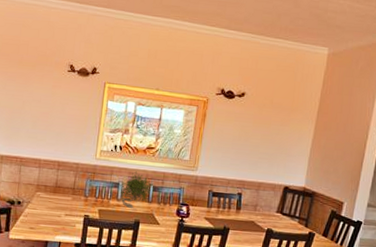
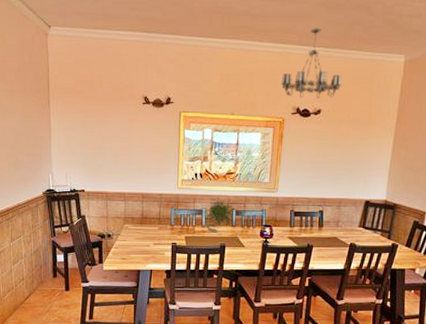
chandelier: none [208,14,267,82] -> present [281,28,342,99]

